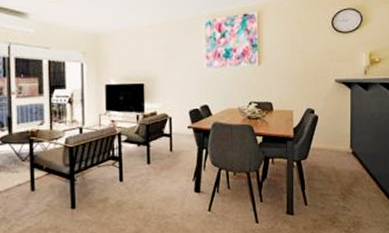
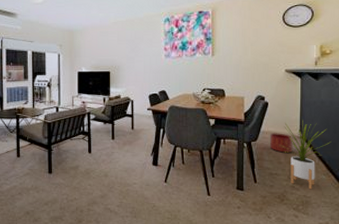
planter: none [320,149,344,171] -> present [269,133,293,153]
house plant: none [330,134,382,209] -> present [279,120,332,190]

